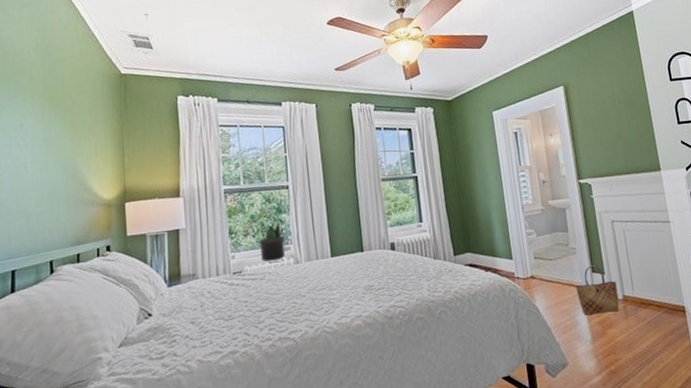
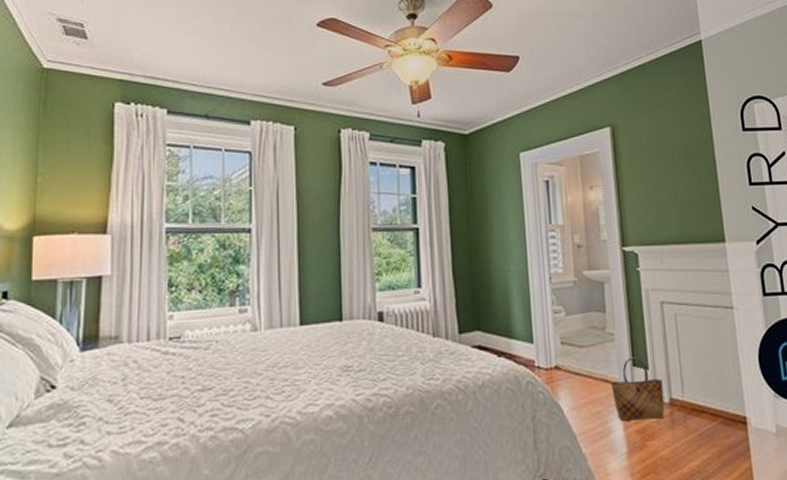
planter: present [257,219,286,262] -> none [205,272,242,327]

